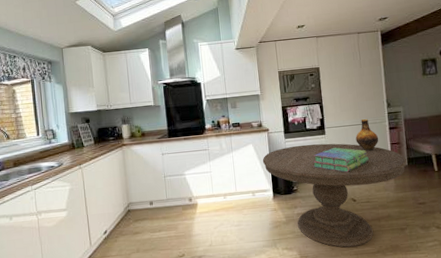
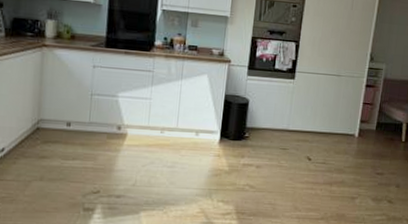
dining table: present [262,143,407,248] -> none [215,86,376,210]
stack of books: present [313,147,369,173] -> none [272,96,336,127]
ceramic jug: present [355,119,379,151] -> none [326,70,352,107]

